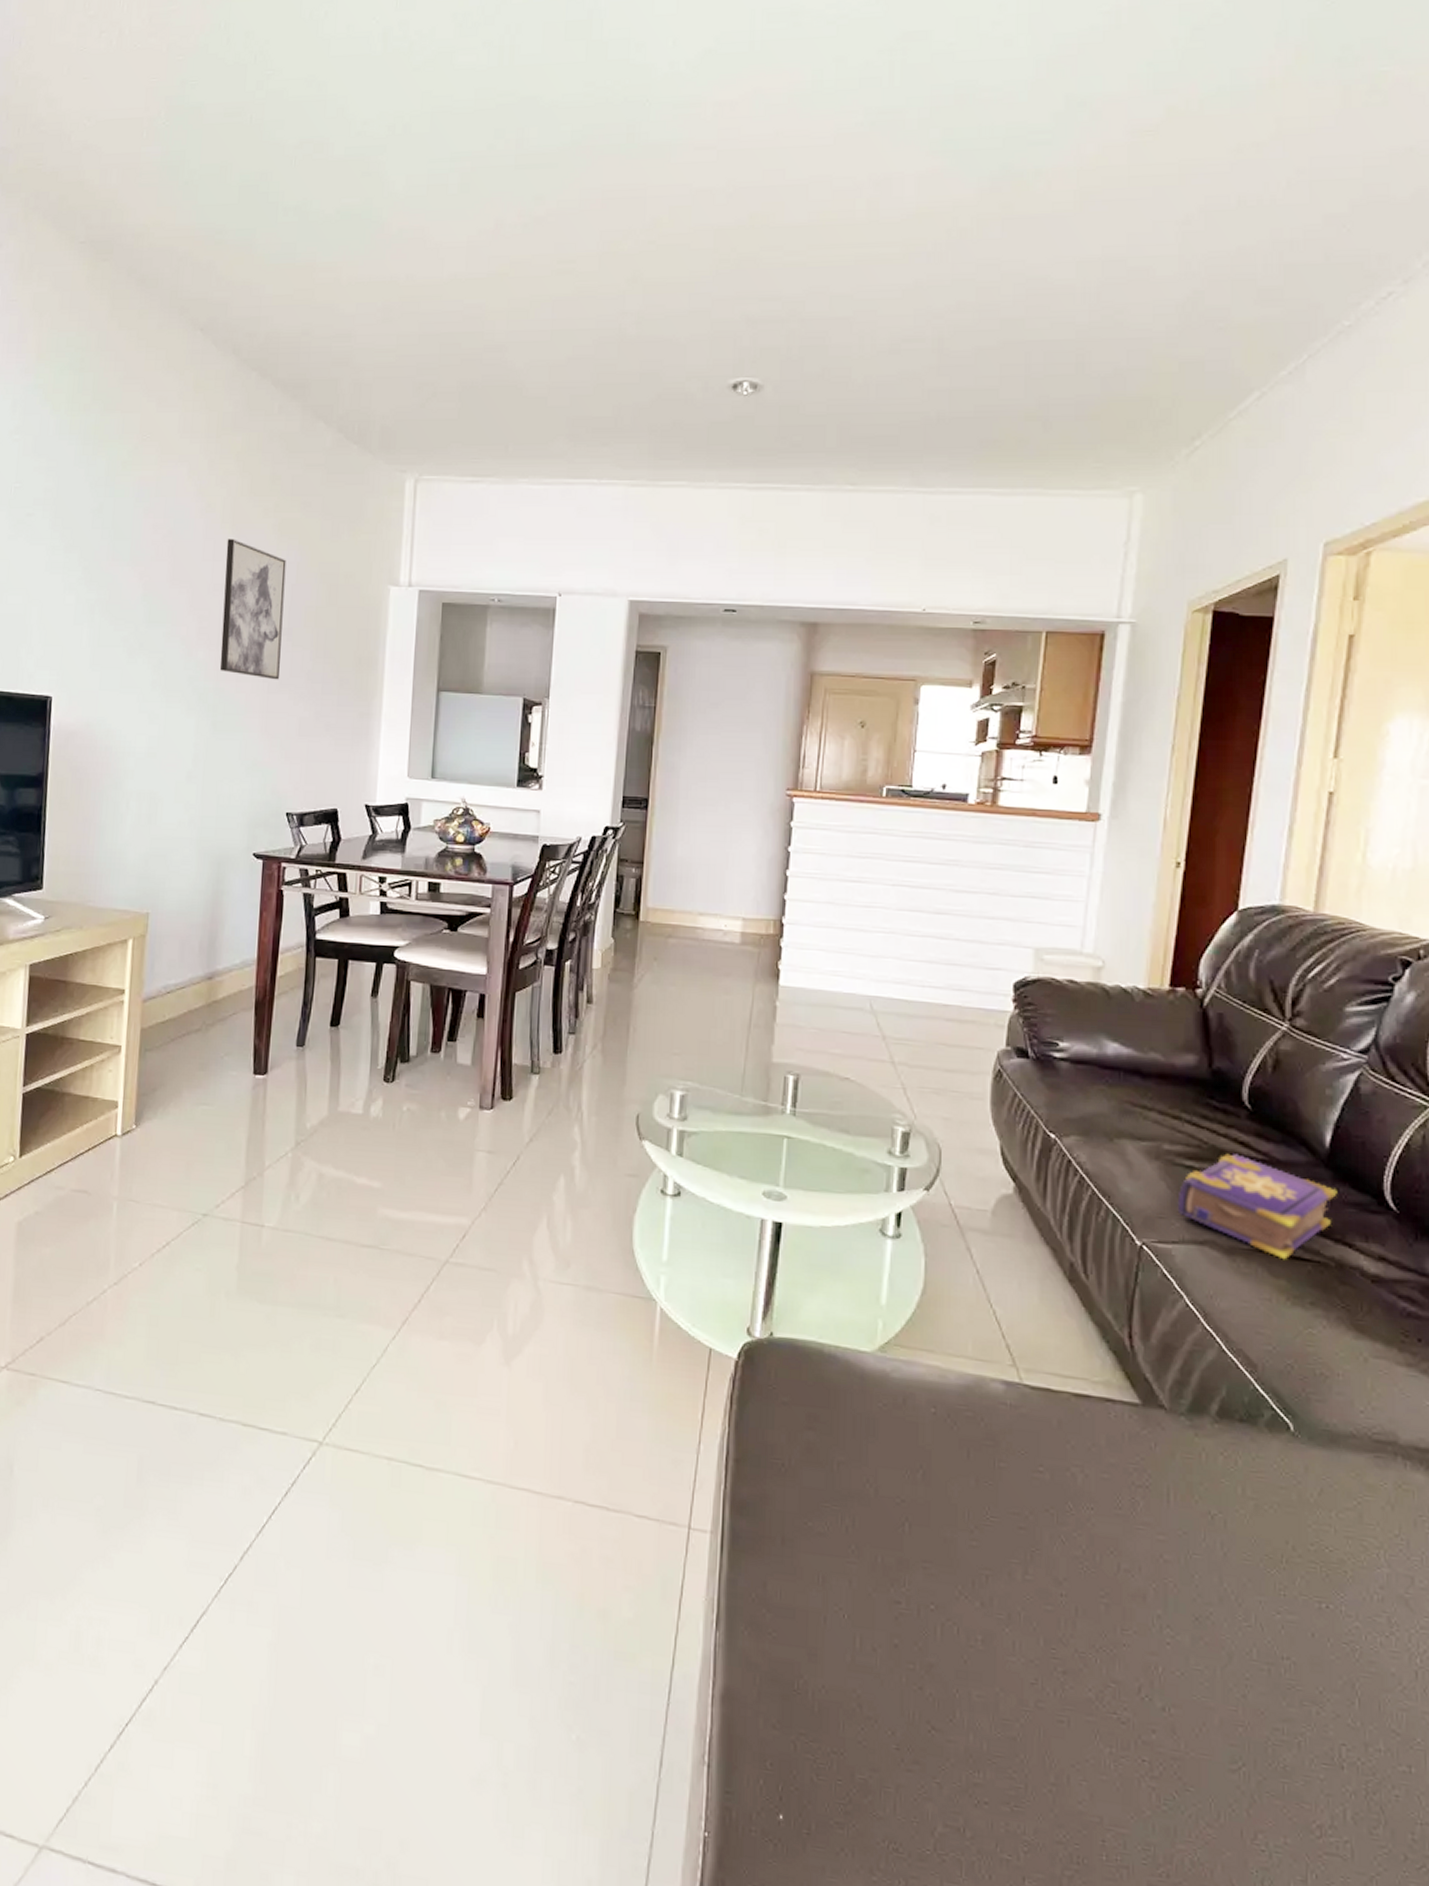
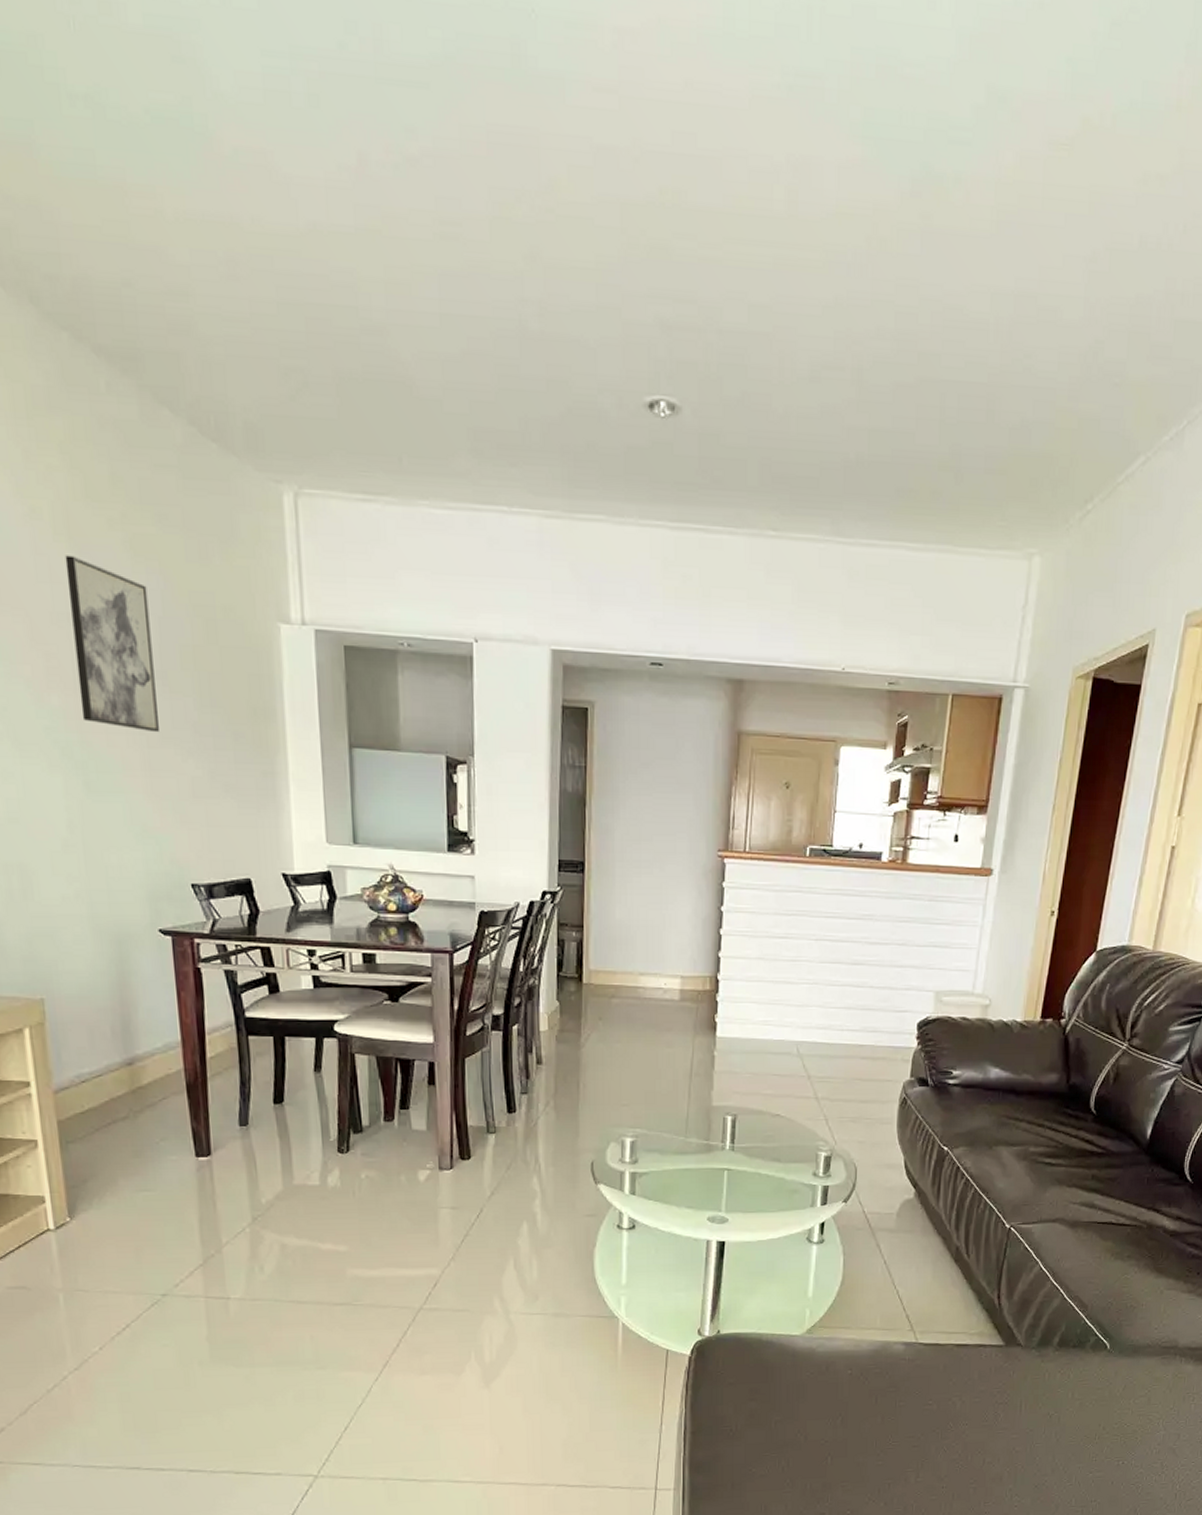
book: present [1177,1153,1337,1260] -> none [1037,1150,1153,1227]

